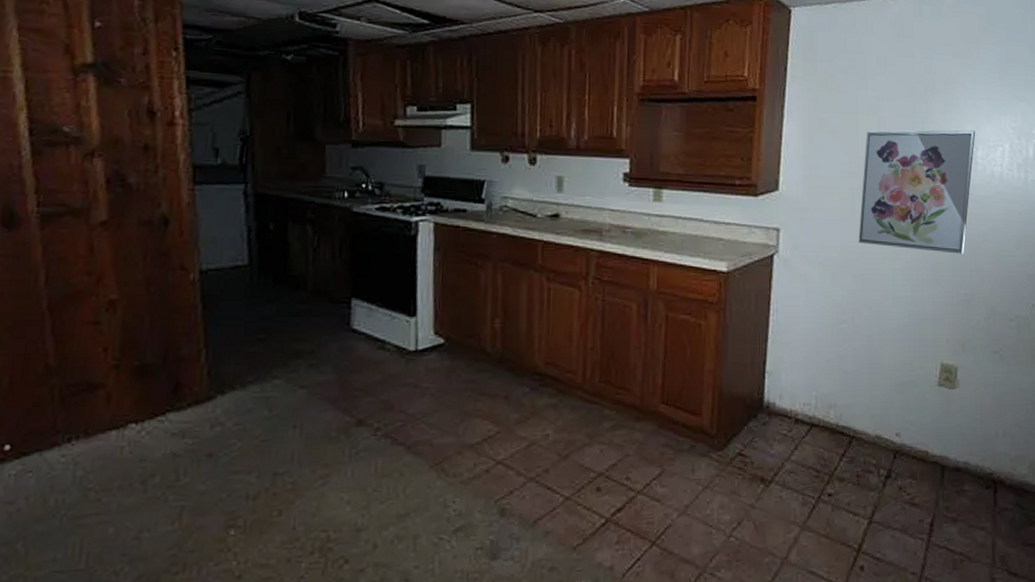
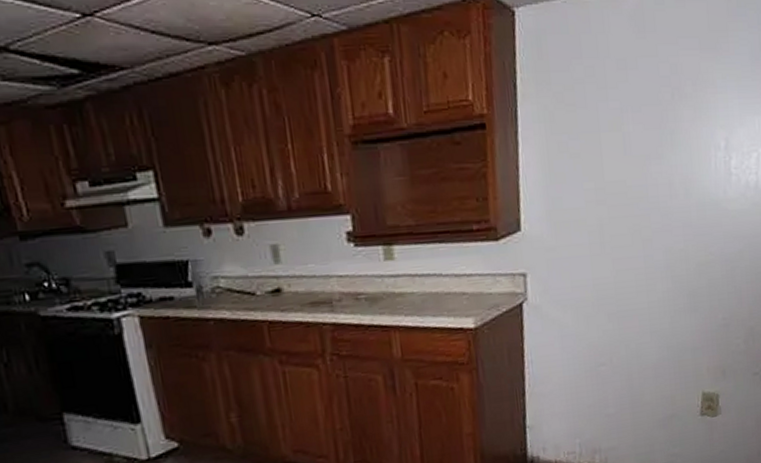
wall art: present [858,130,976,254] -> none [610,136,729,279]

